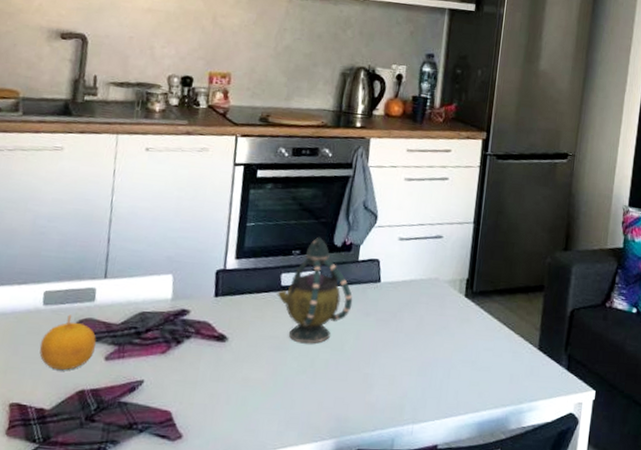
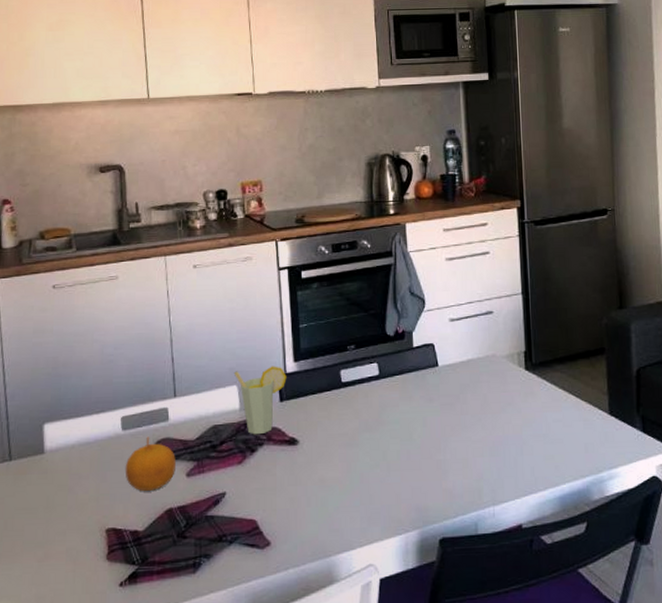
cup: none [171,260,226,327] -> present [233,366,287,435]
teapot: present [277,236,353,344] -> none [339,328,414,438]

